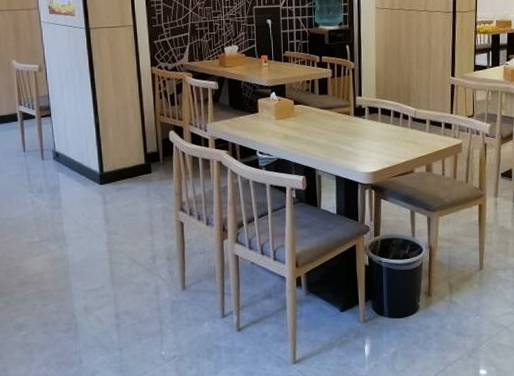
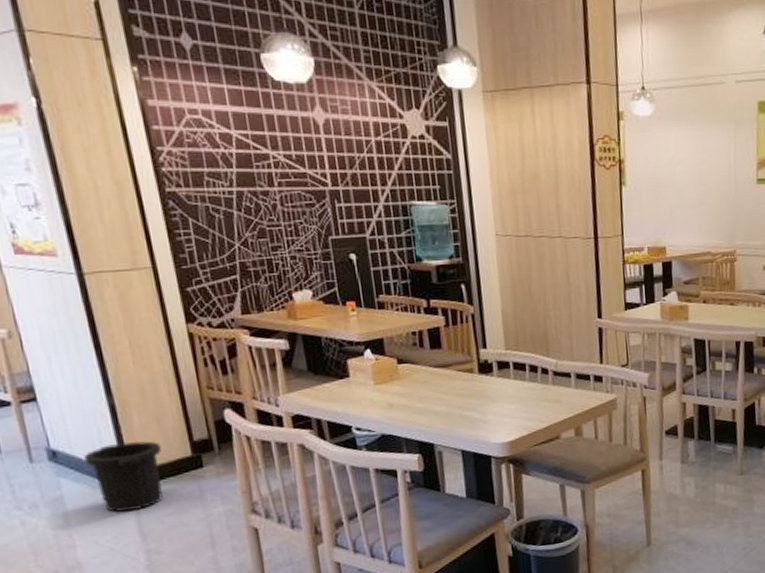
trash can: none [76,149,125,201] -> present [84,440,163,512]

